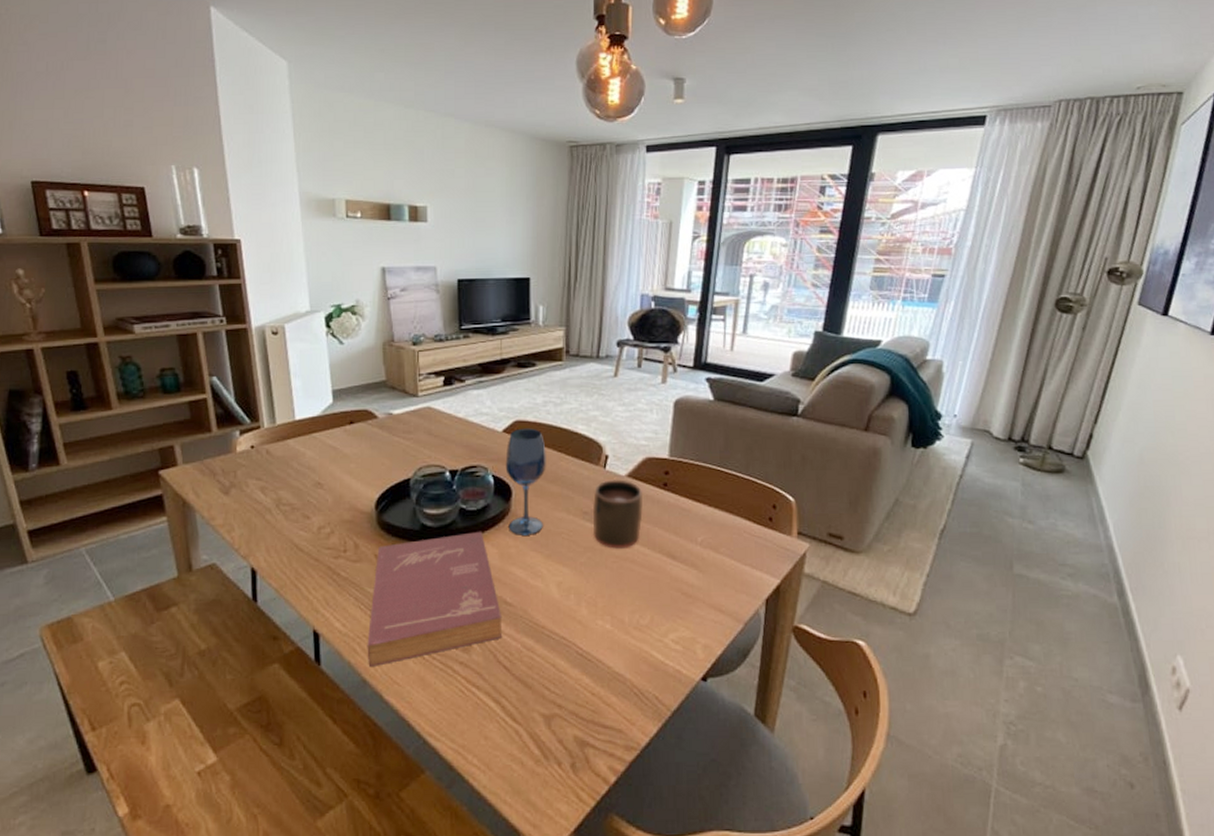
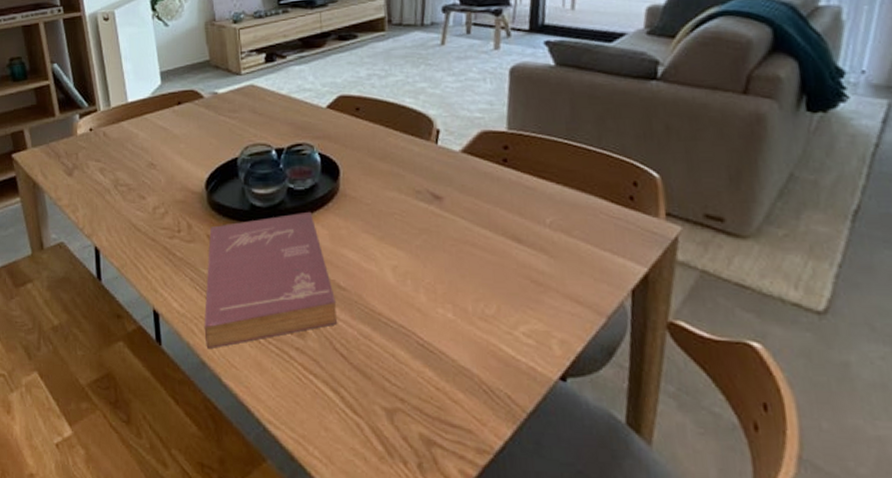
wineglass: present [505,428,546,535] -> none [331,103,374,216]
mug: present [592,479,644,549] -> none [425,155,482,231]

